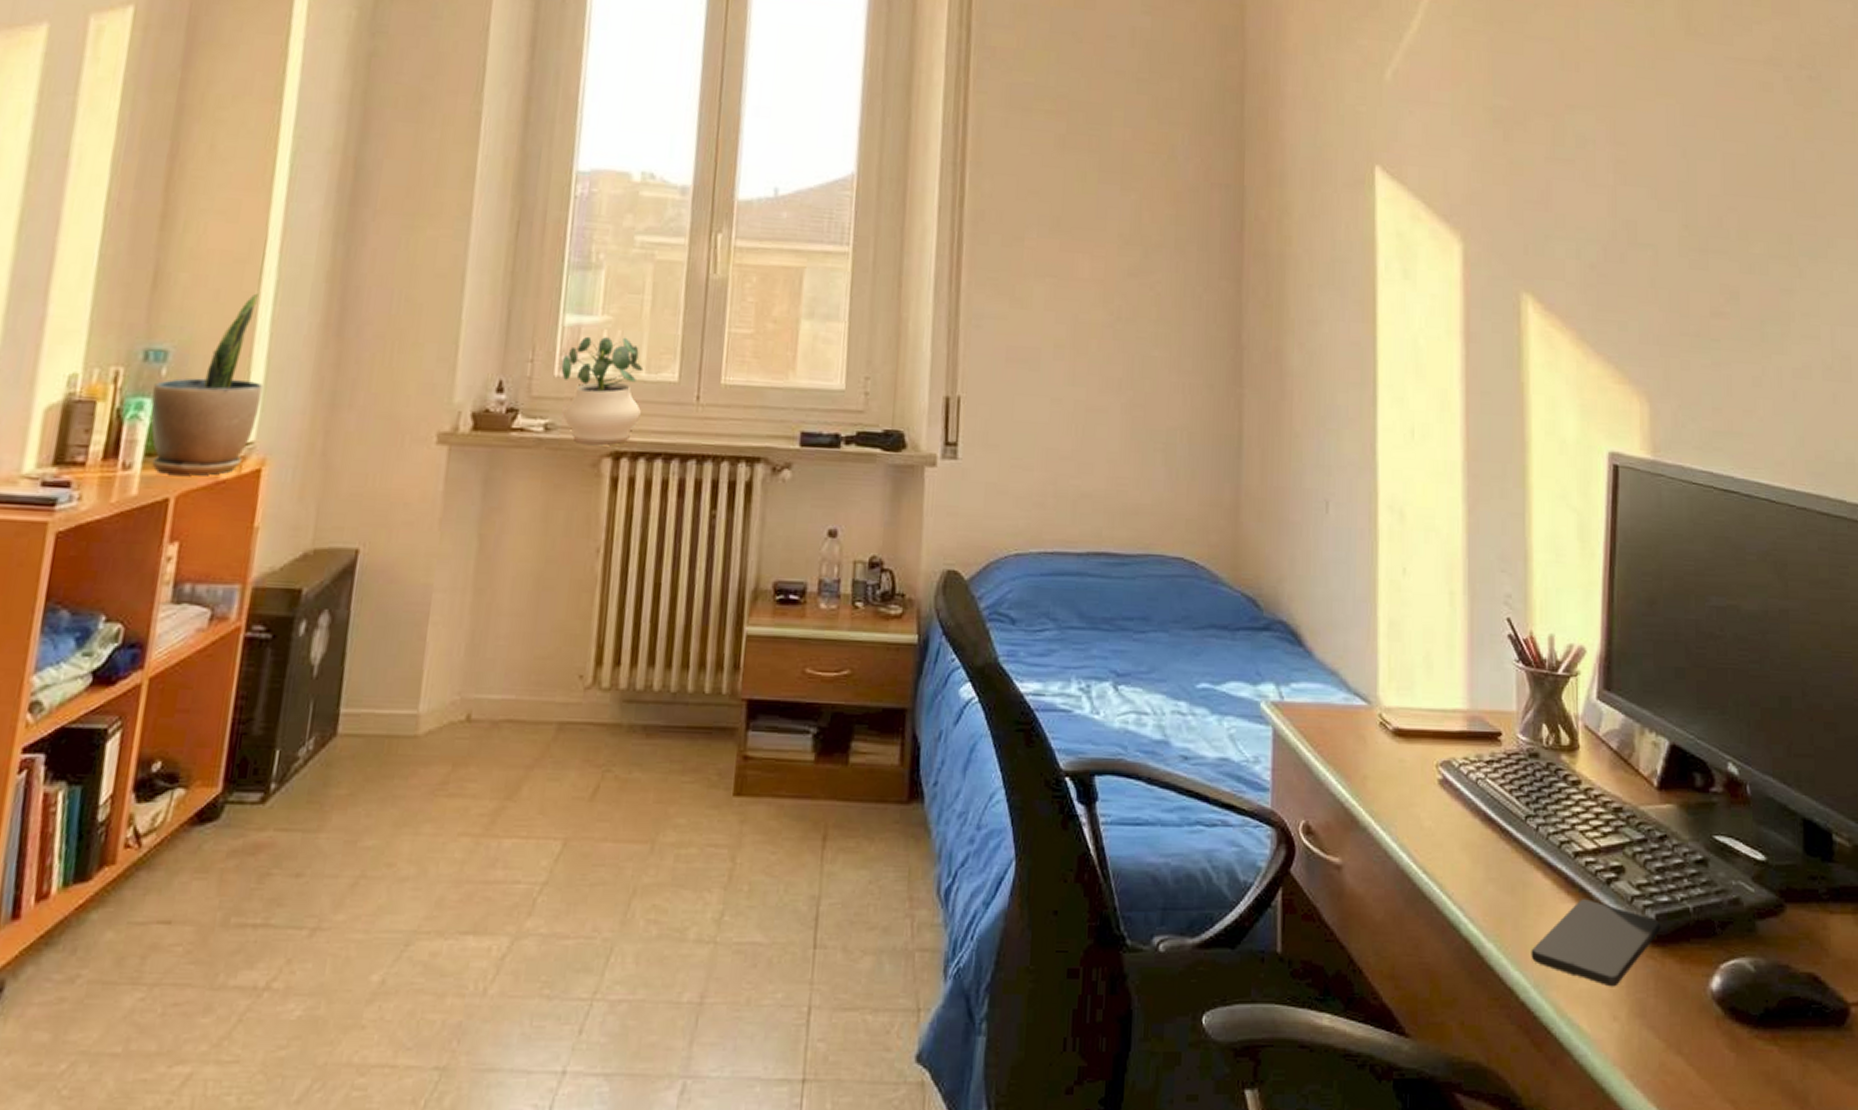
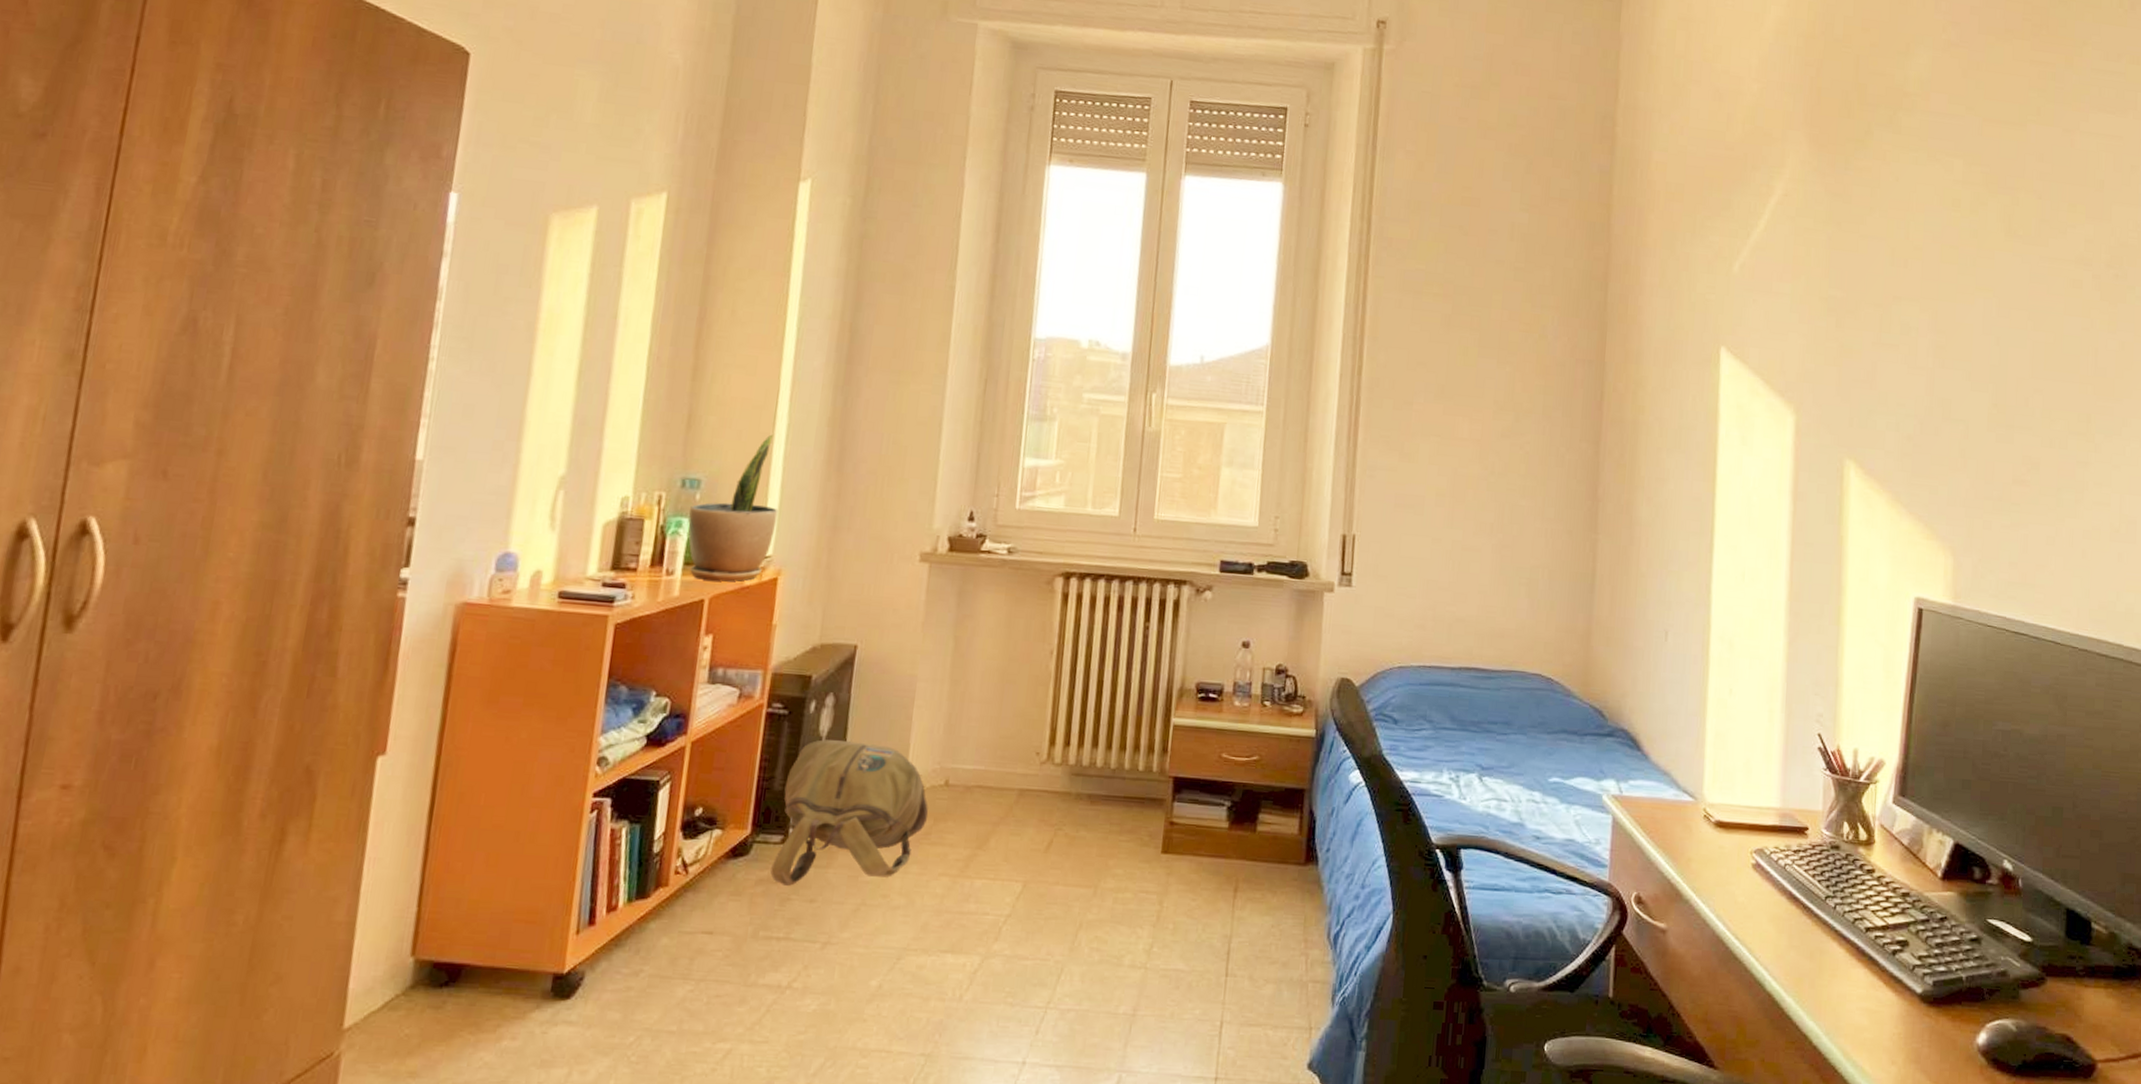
backpack: none [246,669,446,857] -> present [770,739,929,886]
potted plant: present [561,336,644,446] -> none [1021,476,1090,567]
smartphone: present [1531,899,1661,987] -> none [1824,966,1937,1038]

